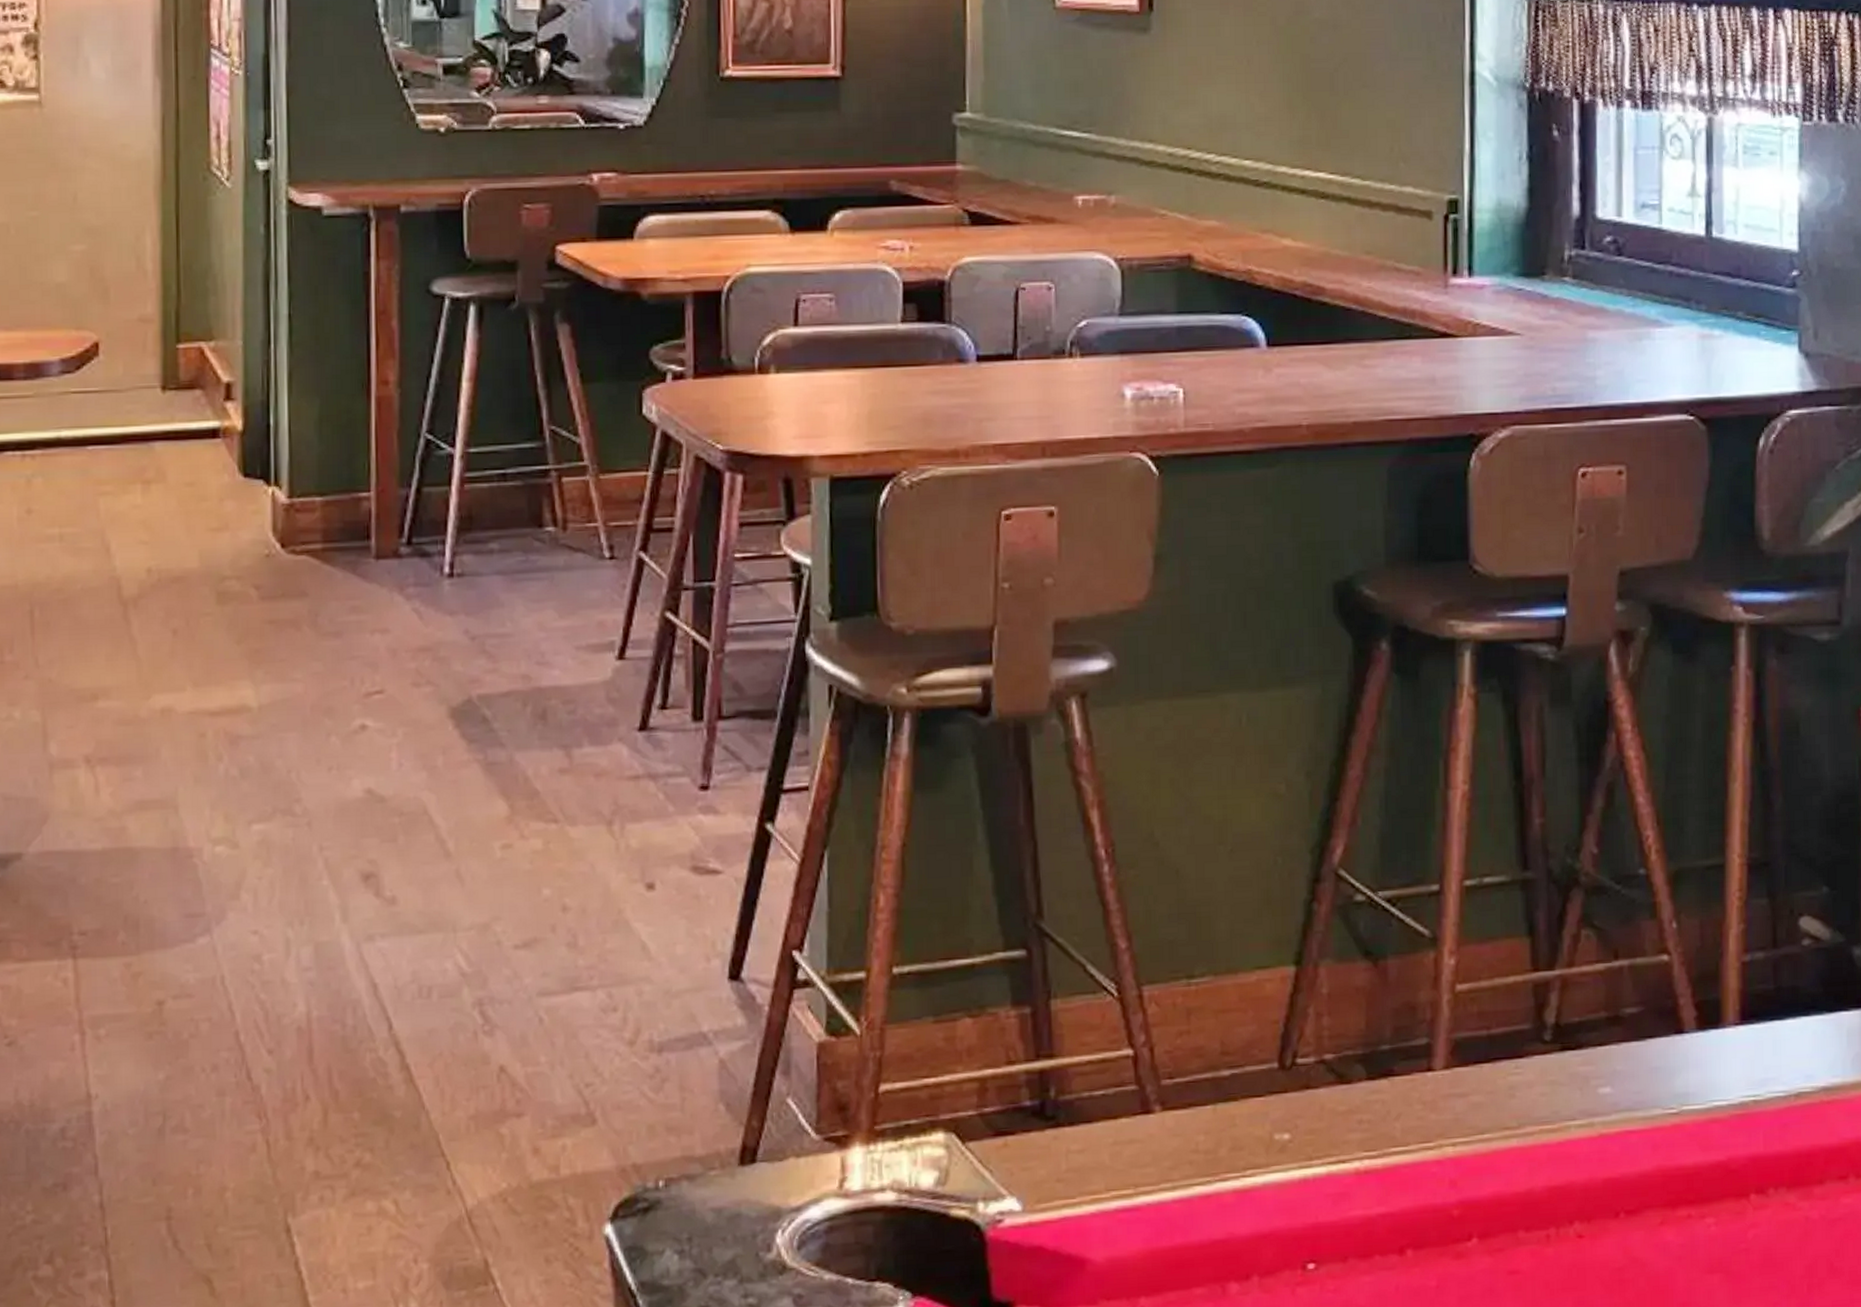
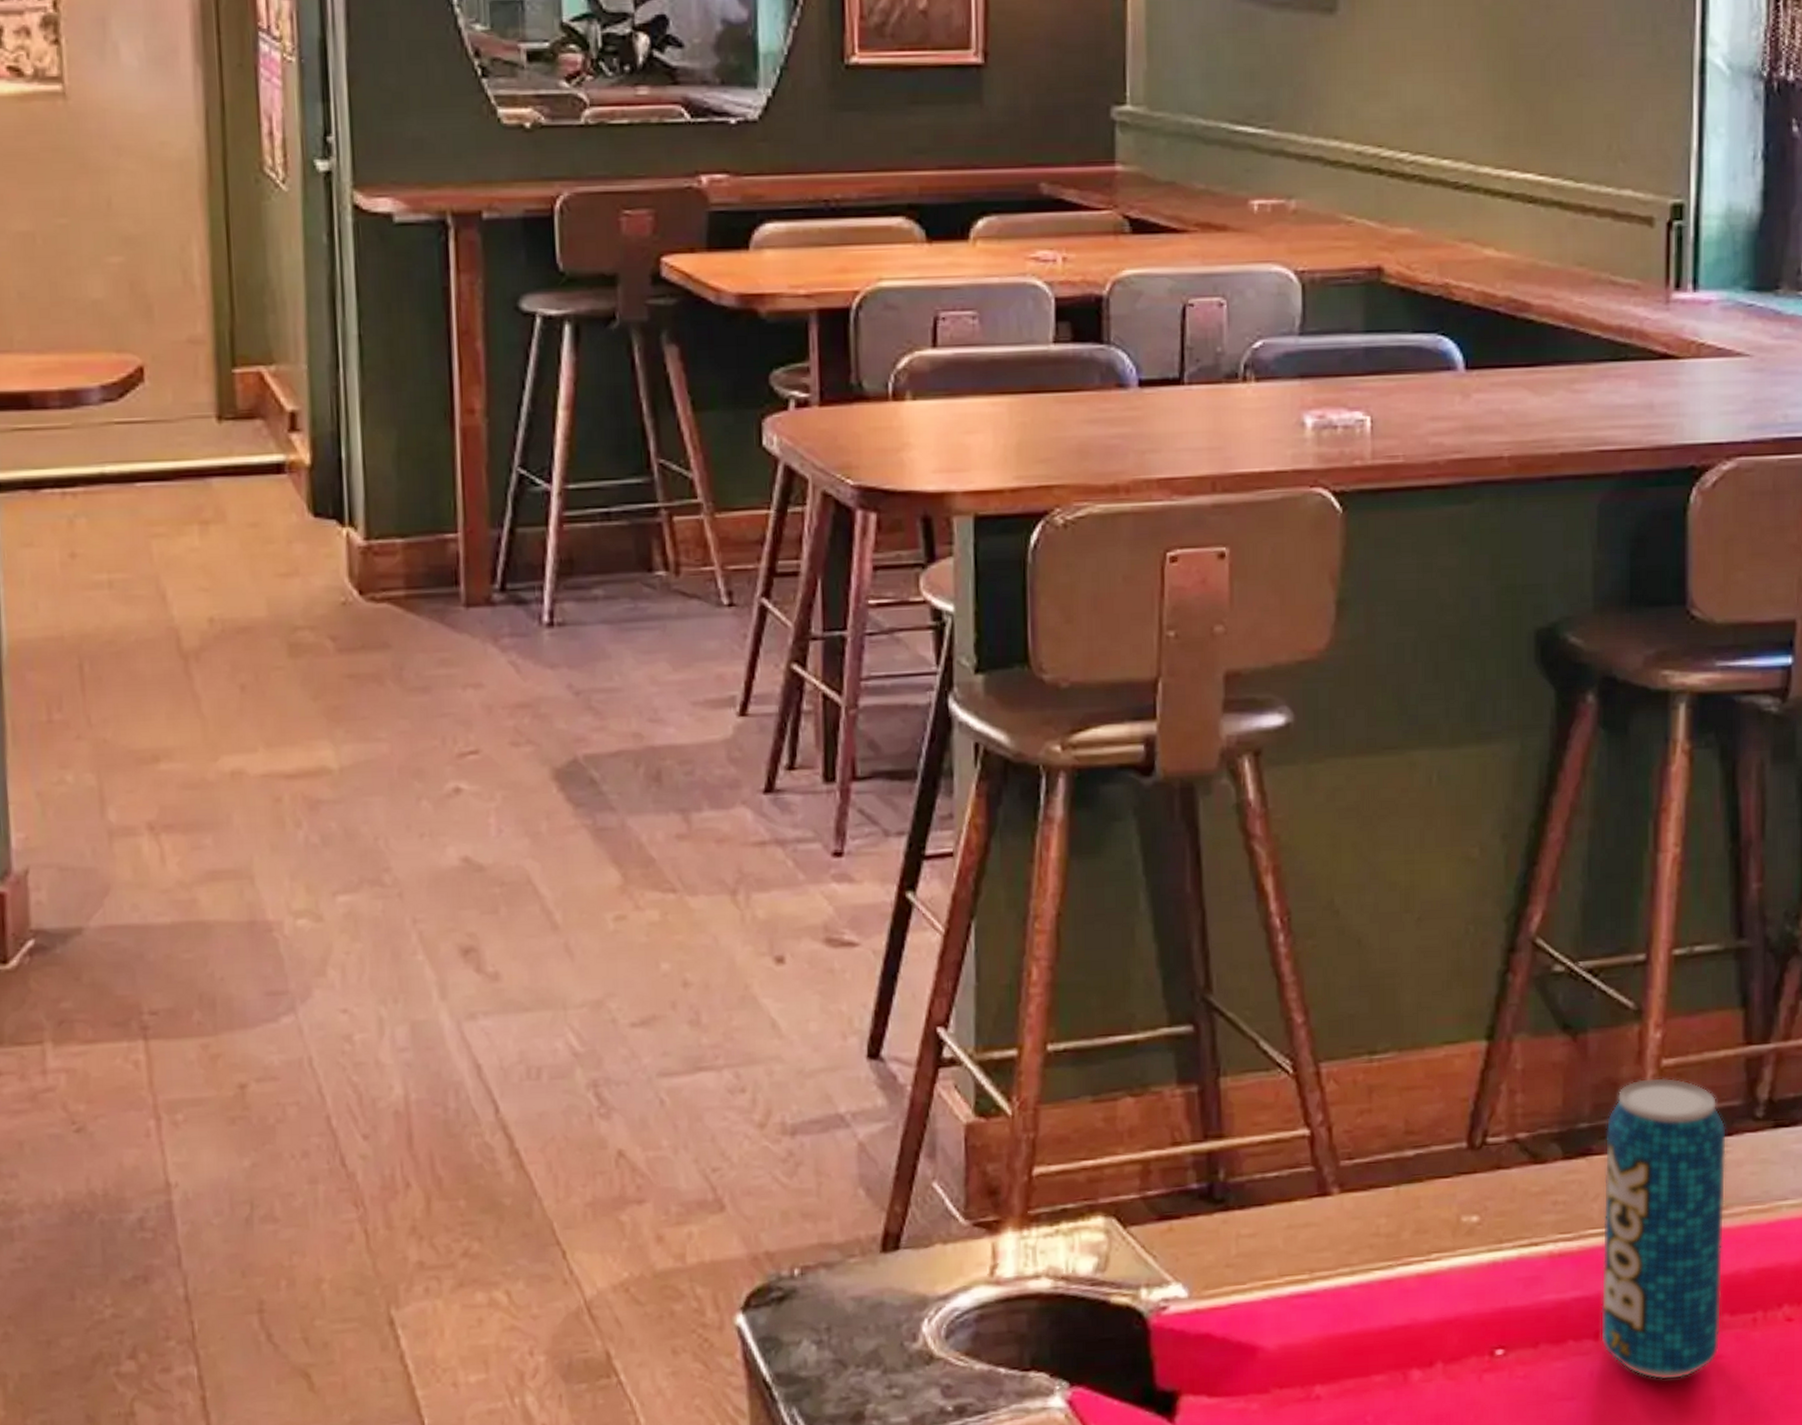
beverage can: none [1404,1001,1518,1295] -> present [1601,1077,1727,1380]

